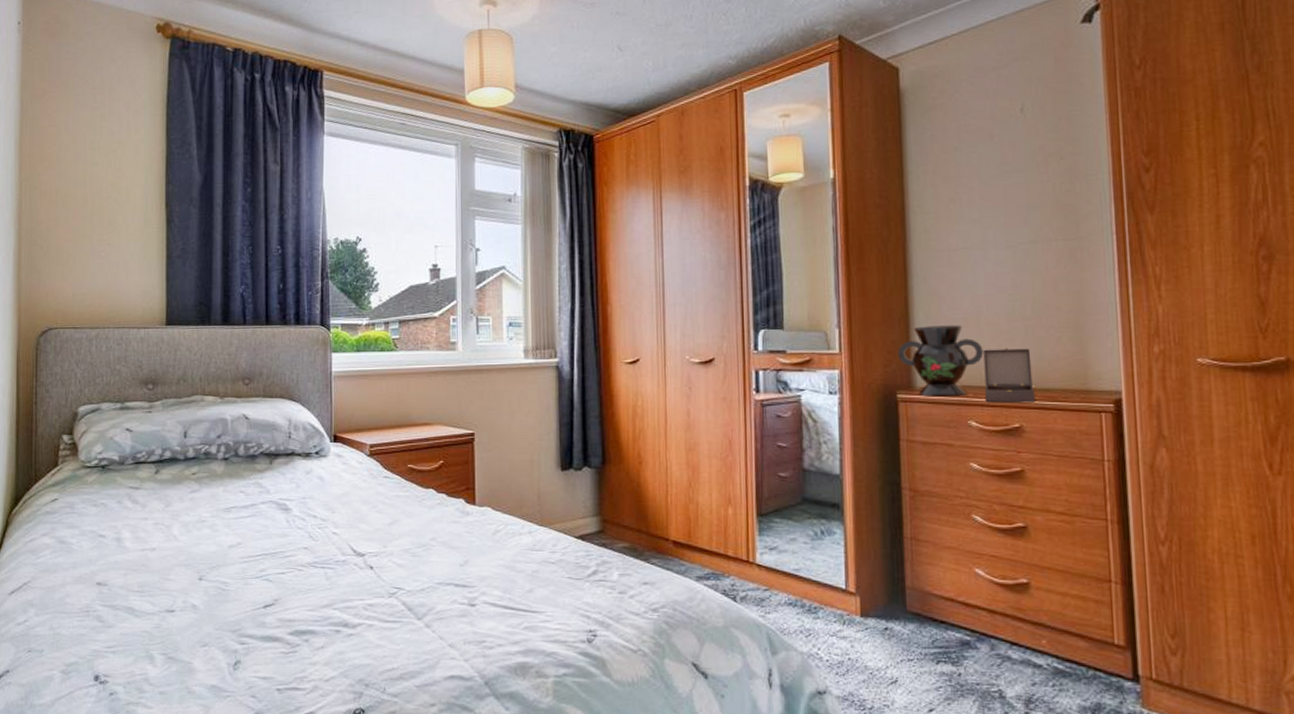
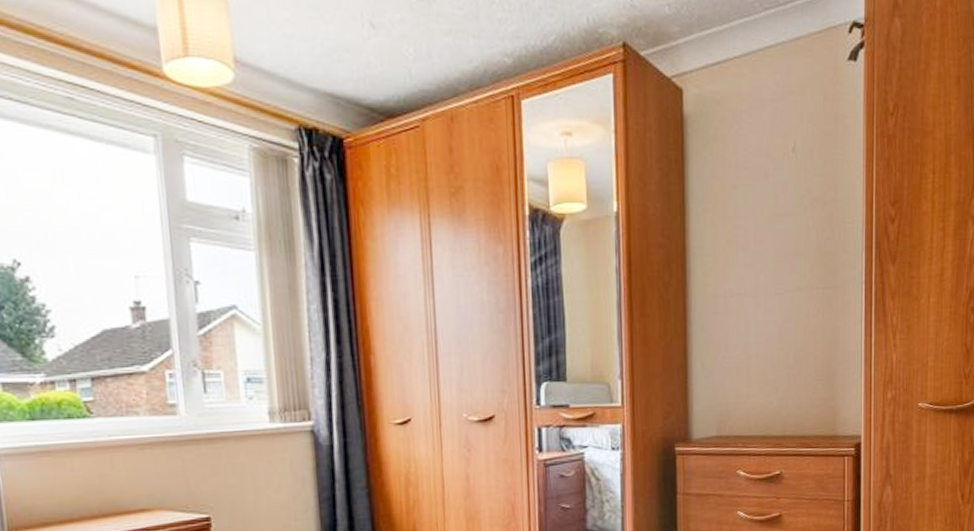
decorative vase: present [898,325,984,397] -> none [676,374,752,449]
jewelry box: present [983,347,1035,403] -> none [752,396,793,451]

